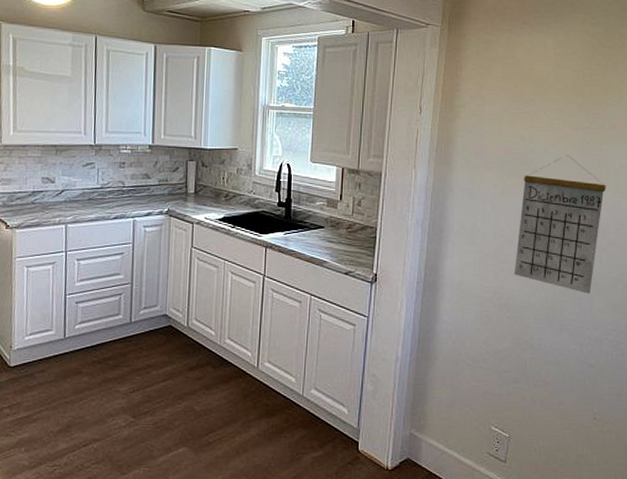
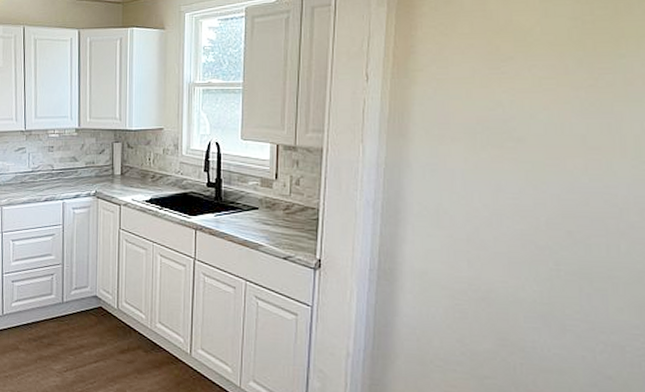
calendar: present [513,154,606,294] -> none [494,119,622,289]

